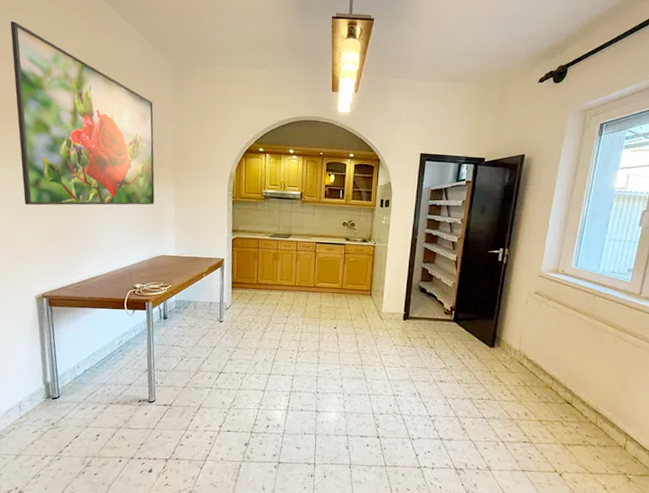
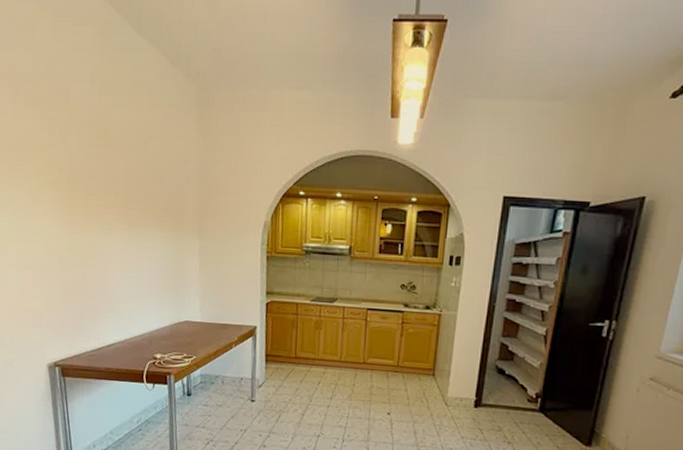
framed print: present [10,21,155,206] -> none [12,42,177,261]

